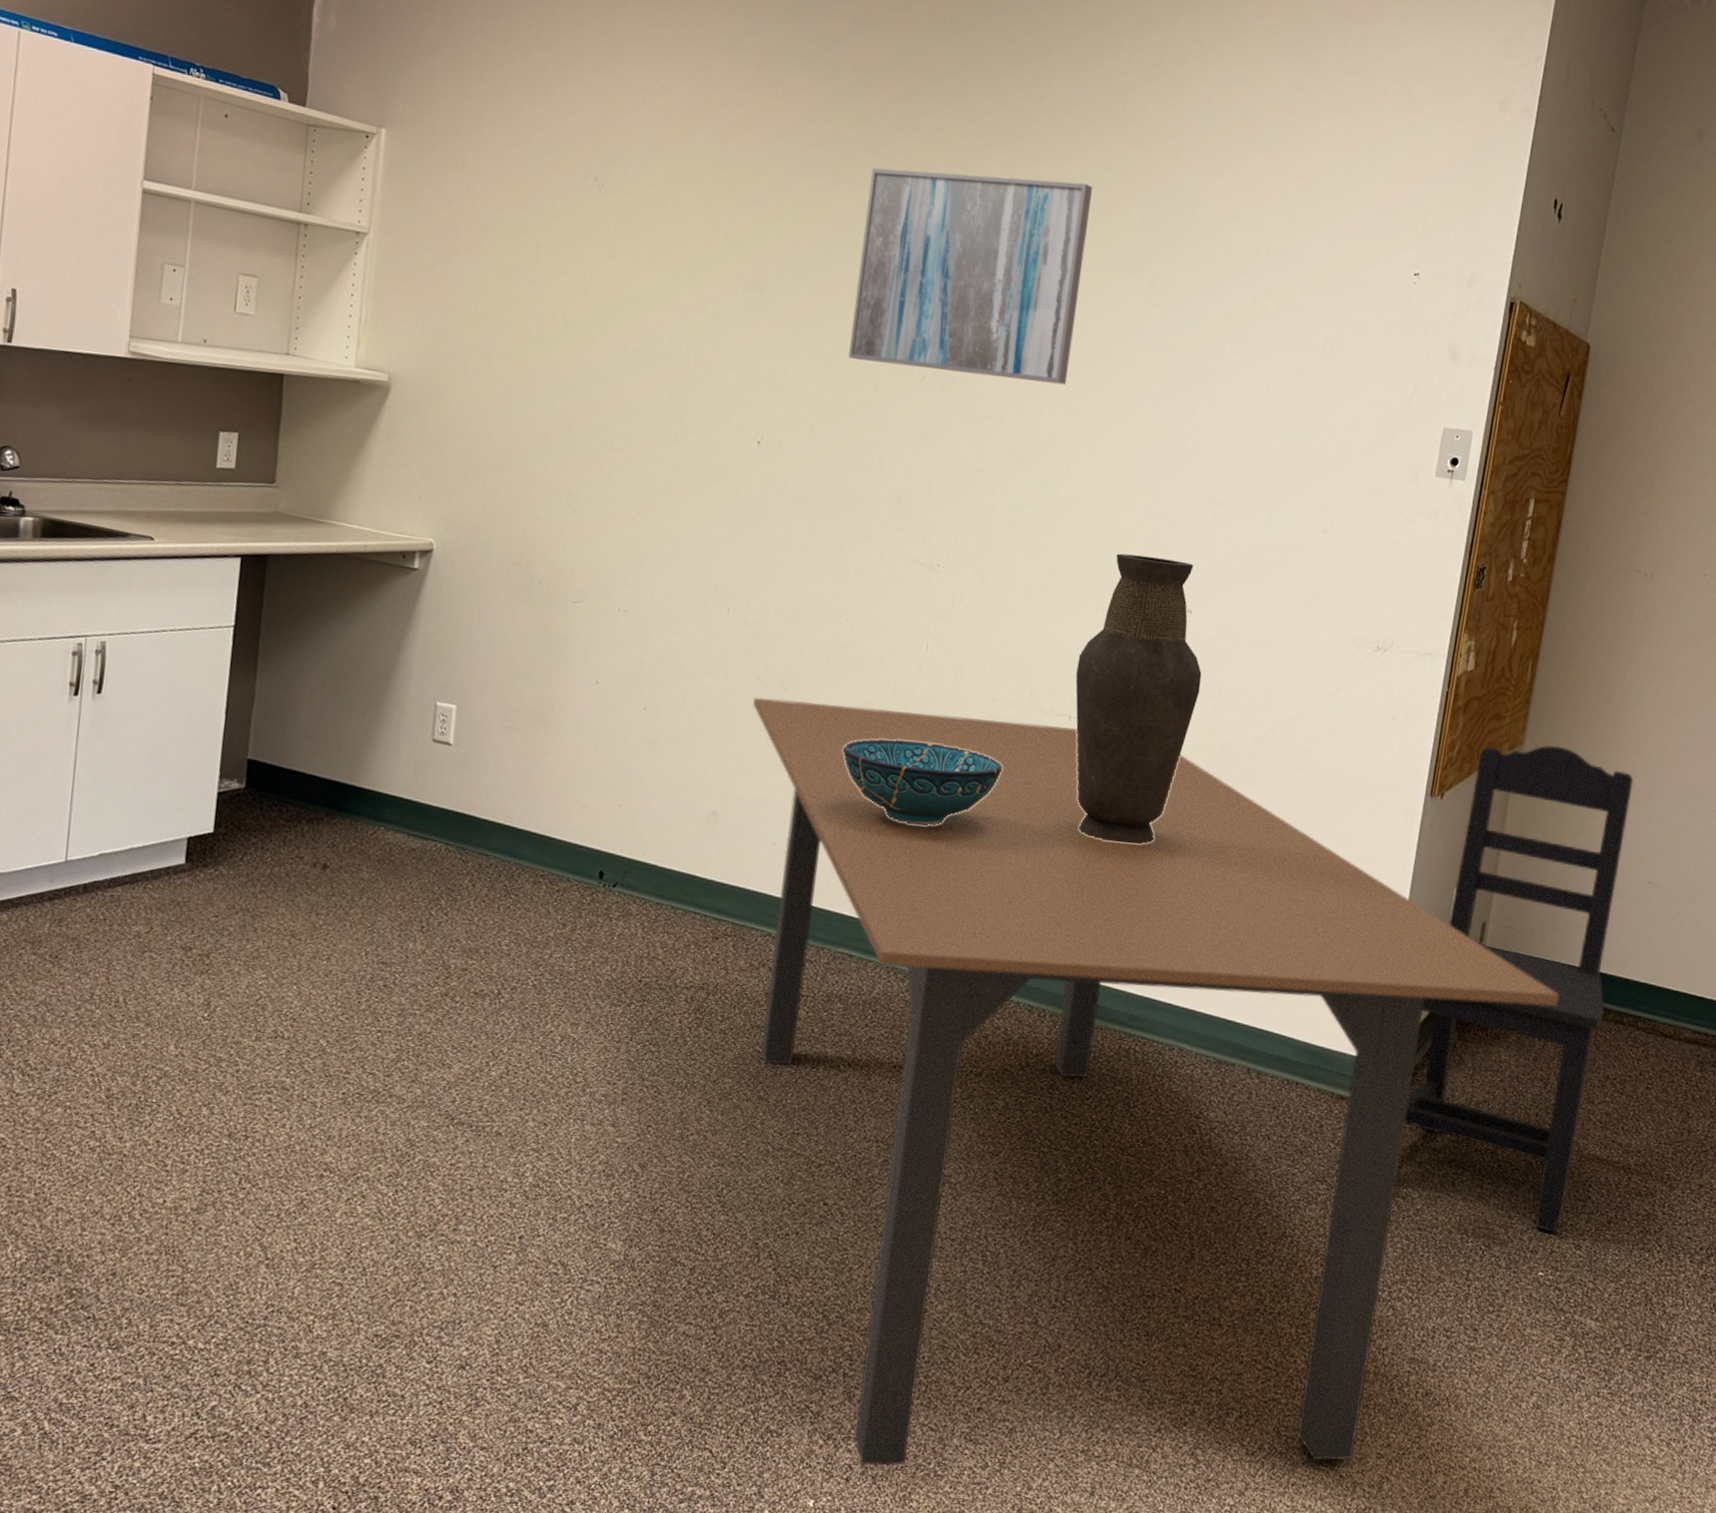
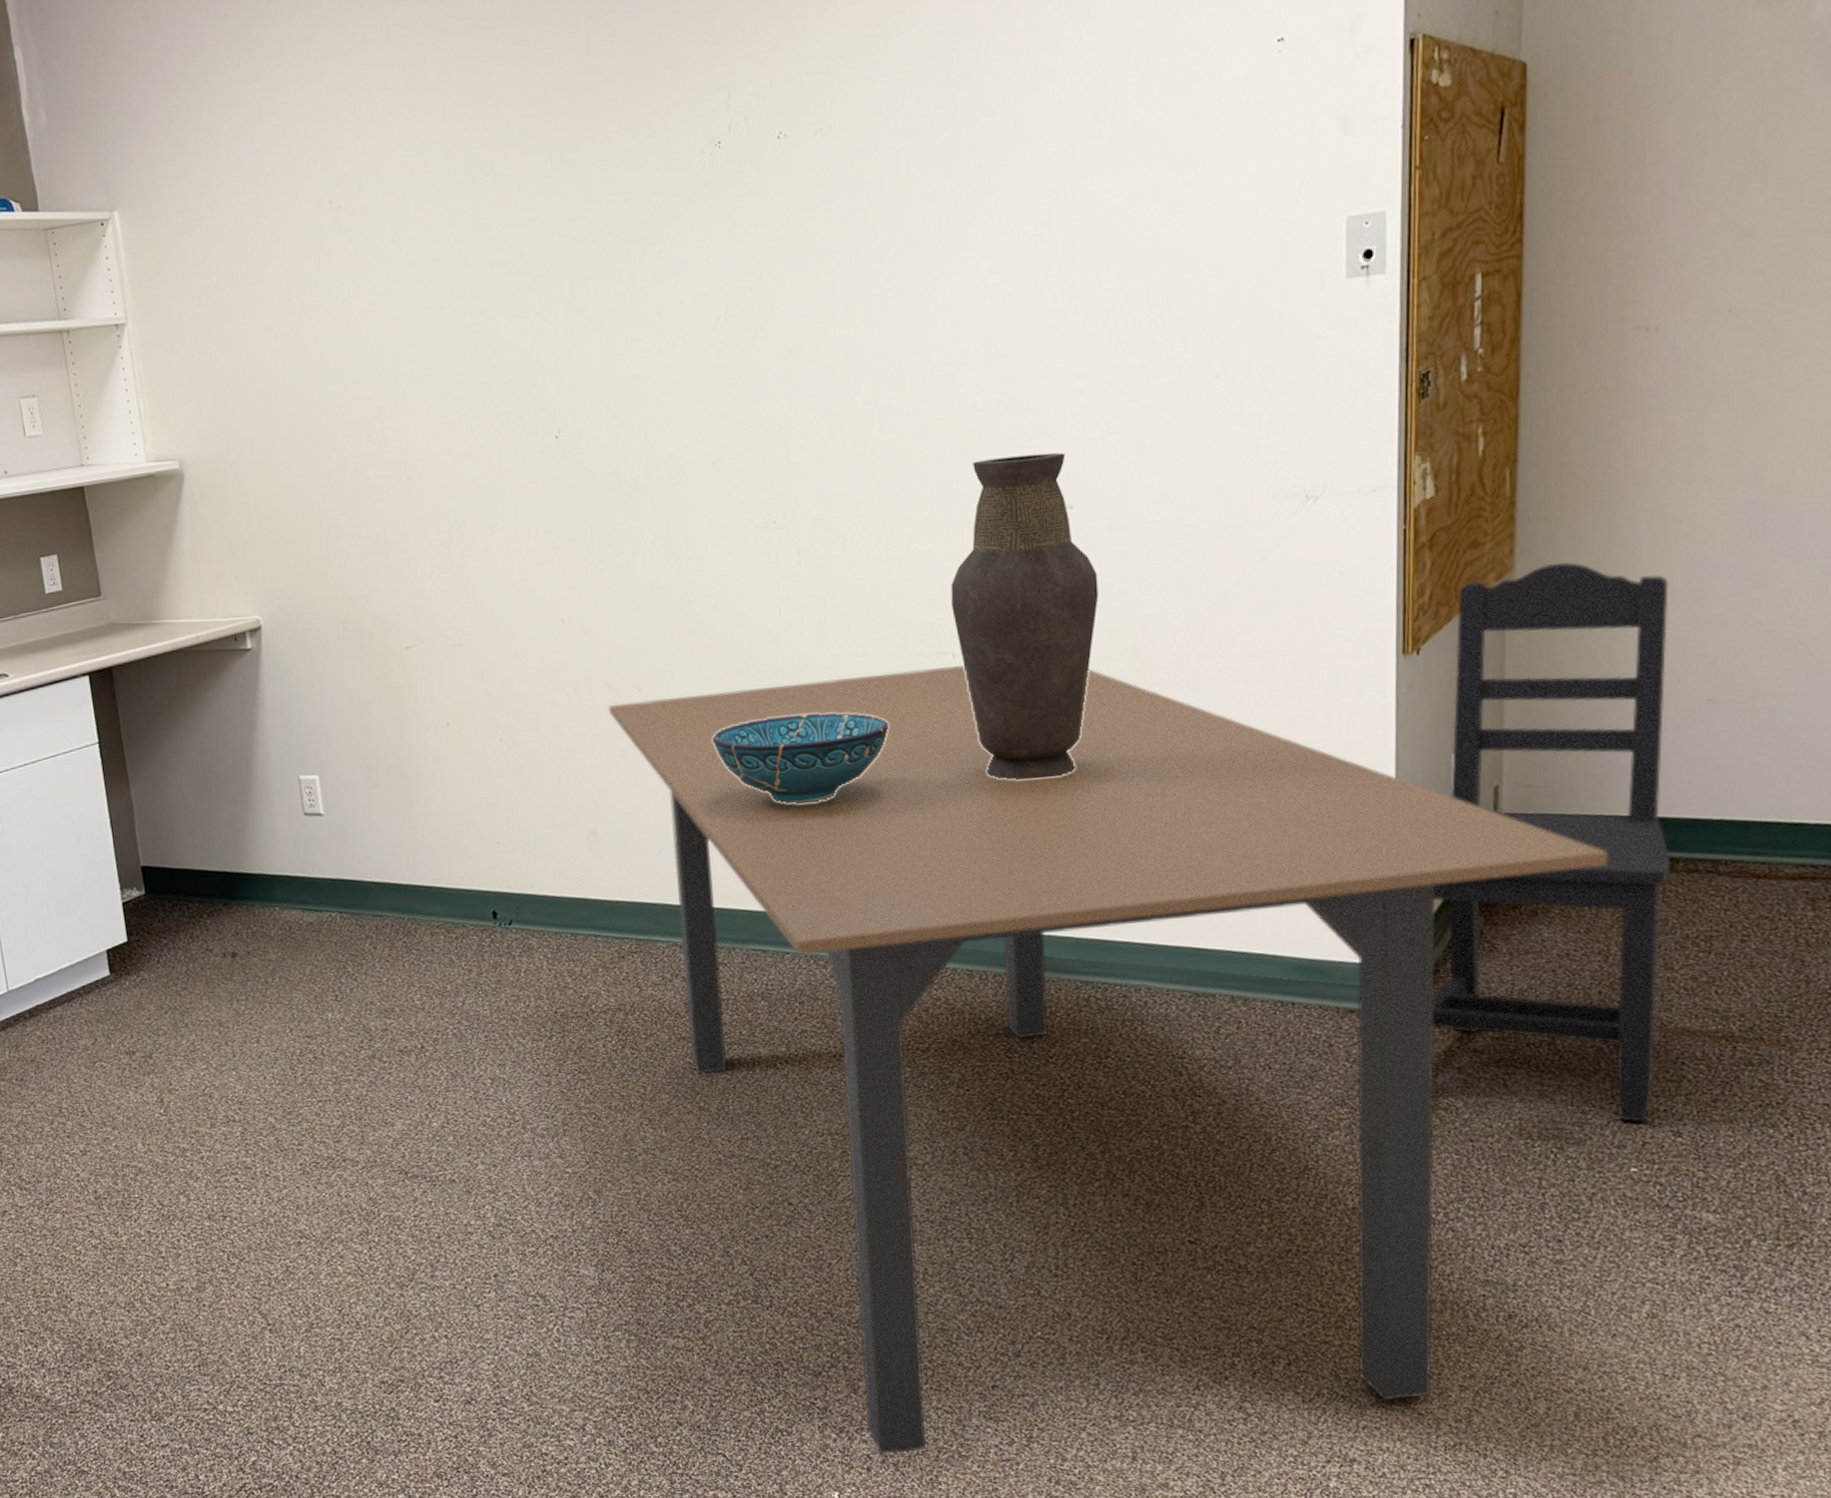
wall art: present [849,168,1093,385] -> none [613,49,878,321]

